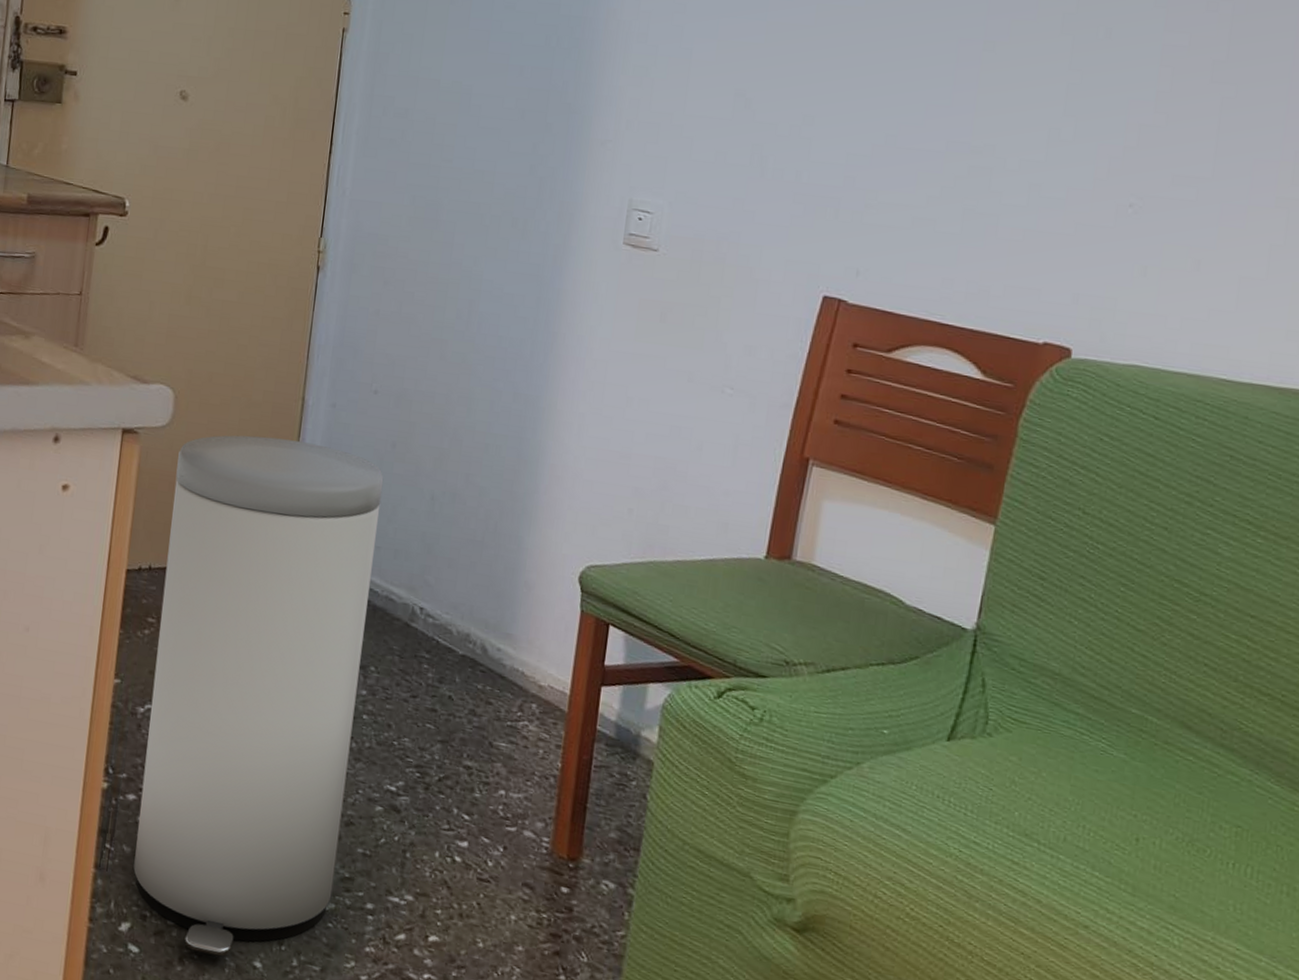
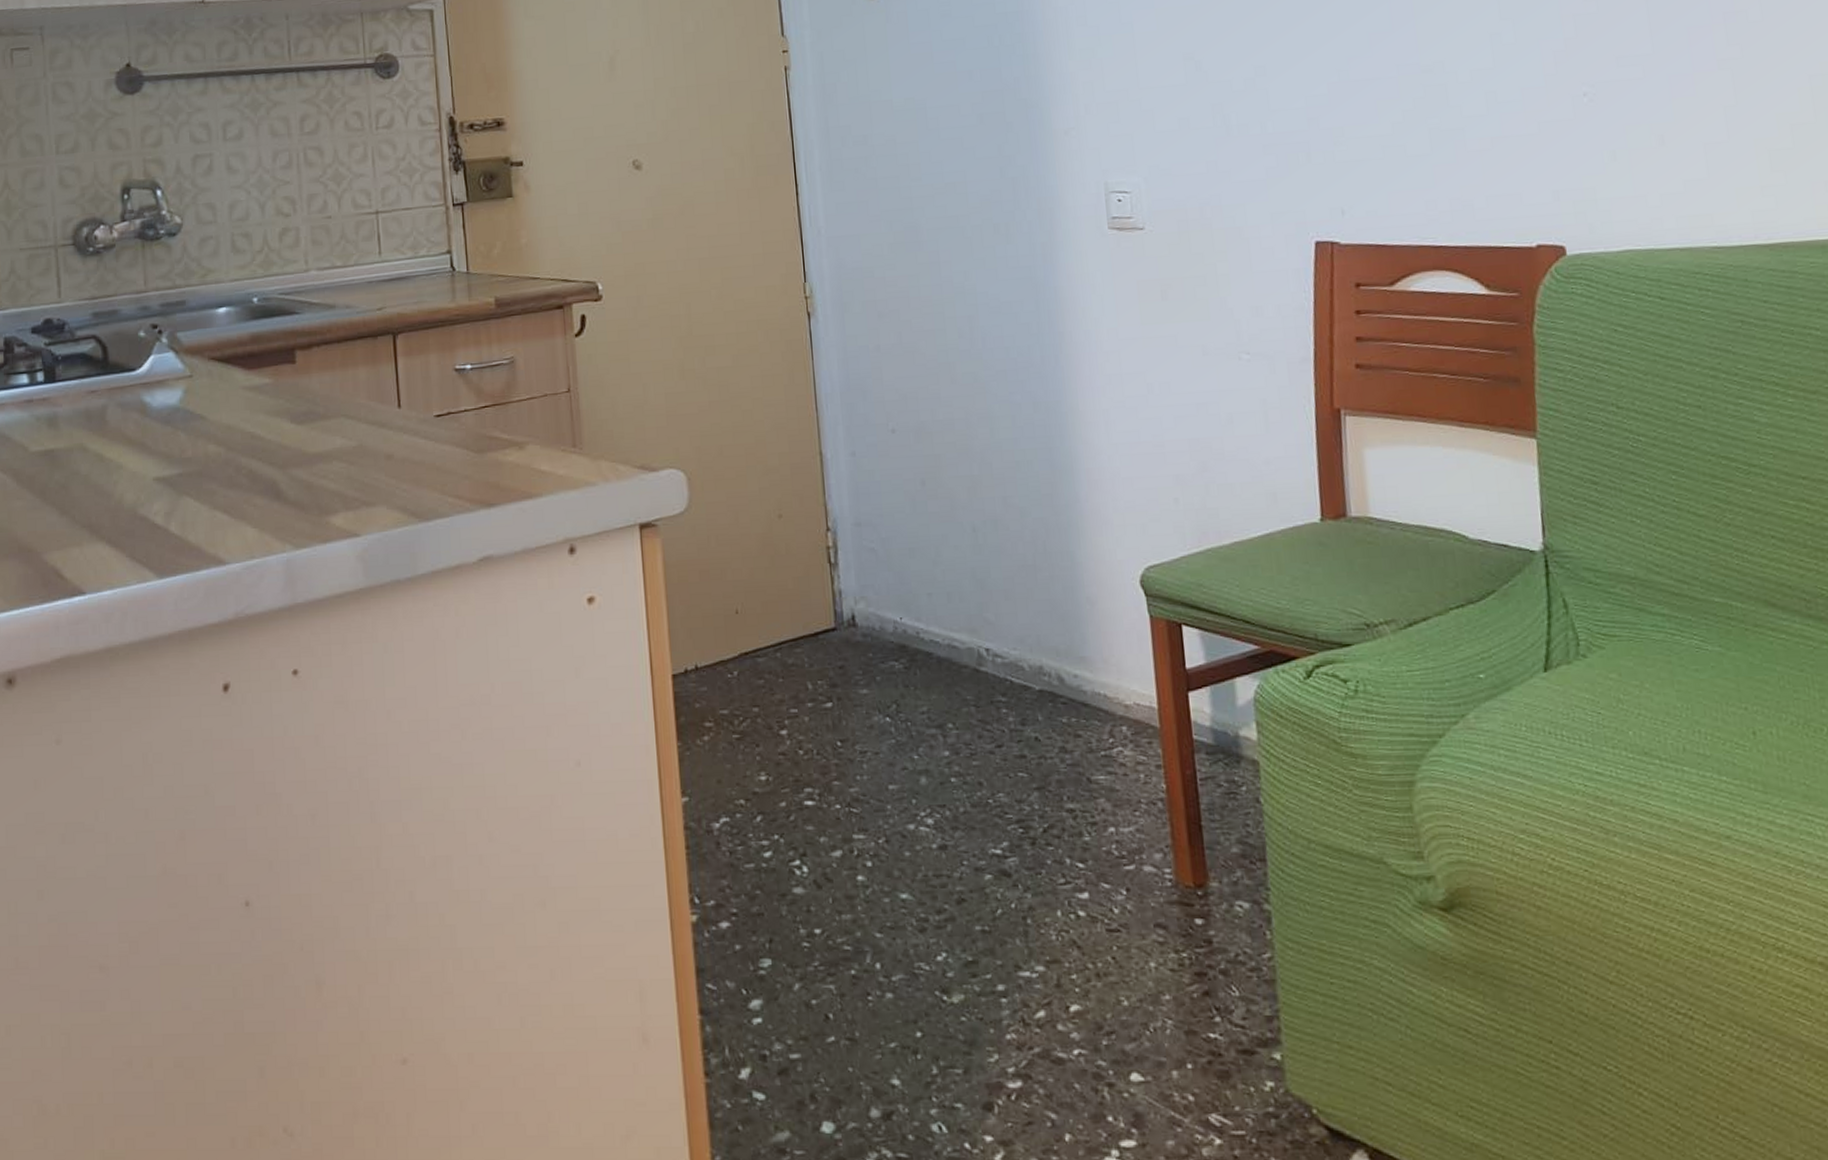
pedal bin: present [133,435,384,957] -> none [703,498,959,1083]

